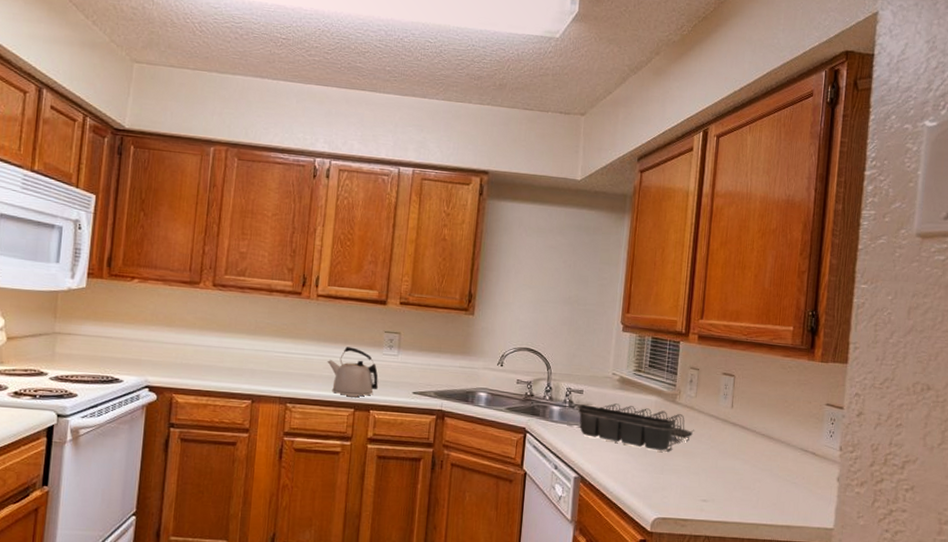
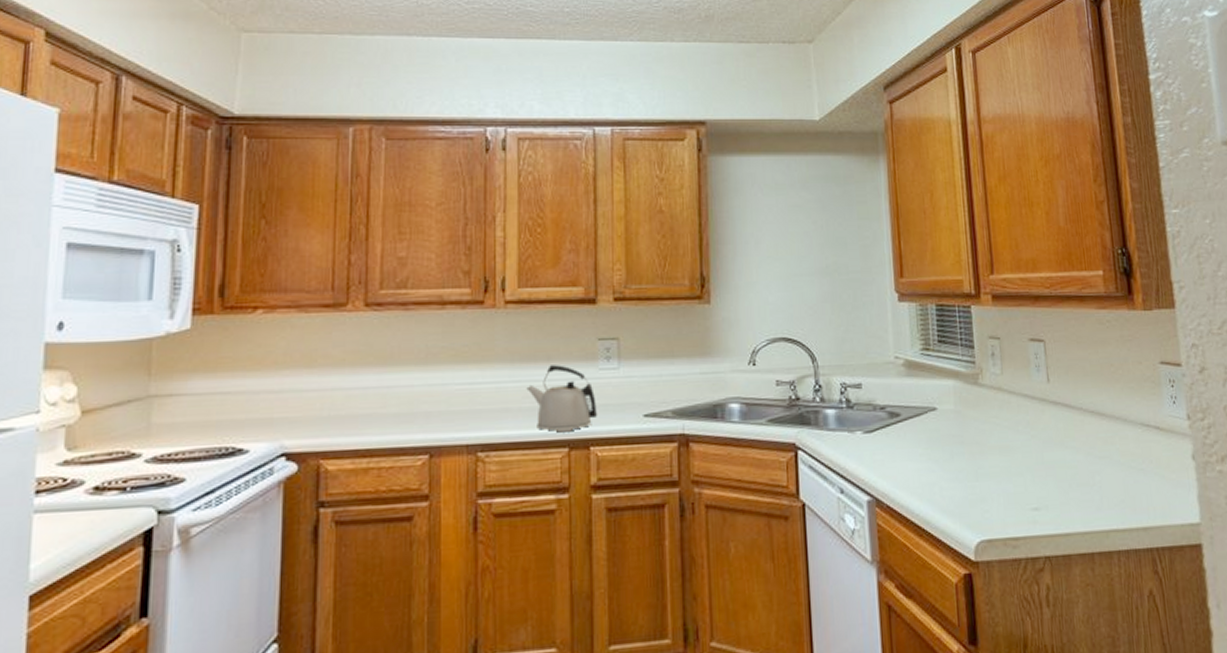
dish rack: present [577,403,695,452] -> none [857,395,1008,451]

